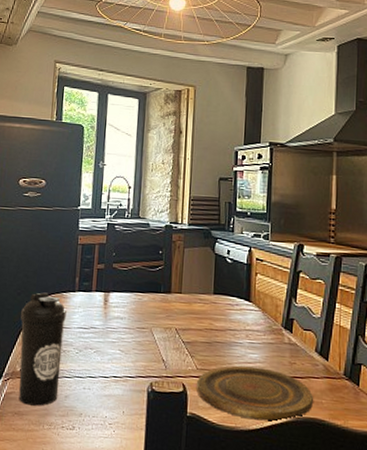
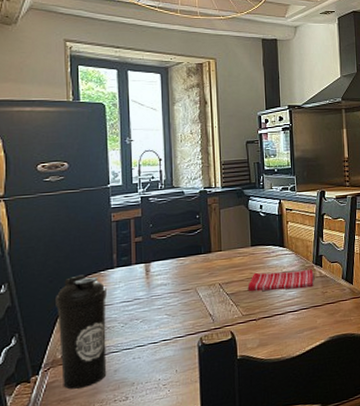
plate: present [196,365,313,421] -> none [243,301,344,349]
dish towel: none [205,324,283,354] -> present [247,269,315,292]

